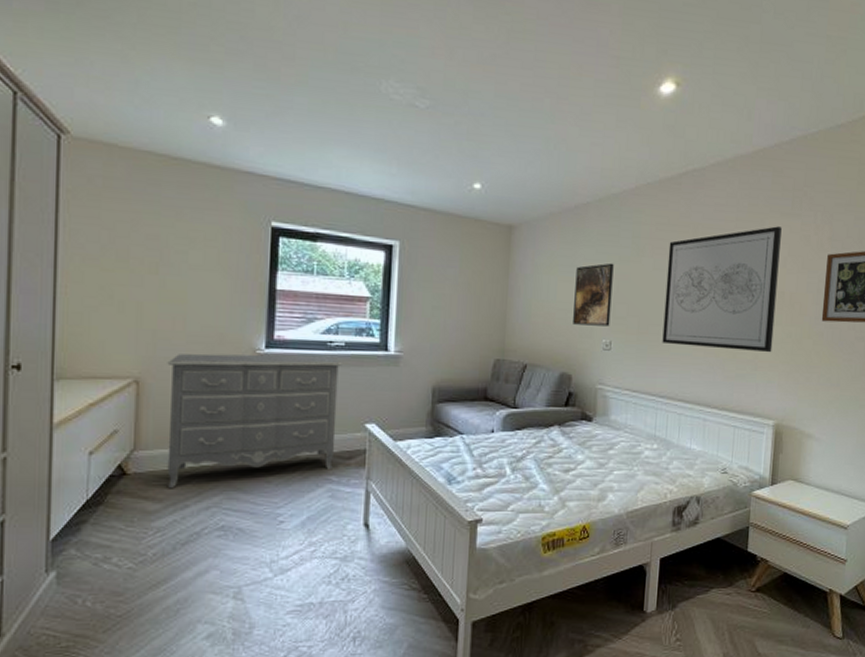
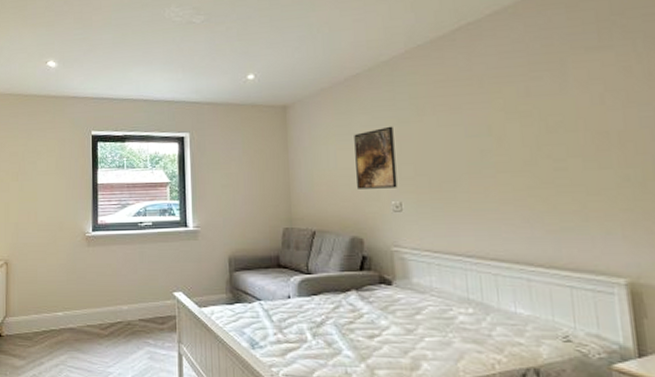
dresser: present [167,353,342,489] -> none [25,234,151,349]
wall art: present [662,226,782,353] -> none [451,62,606,201]

